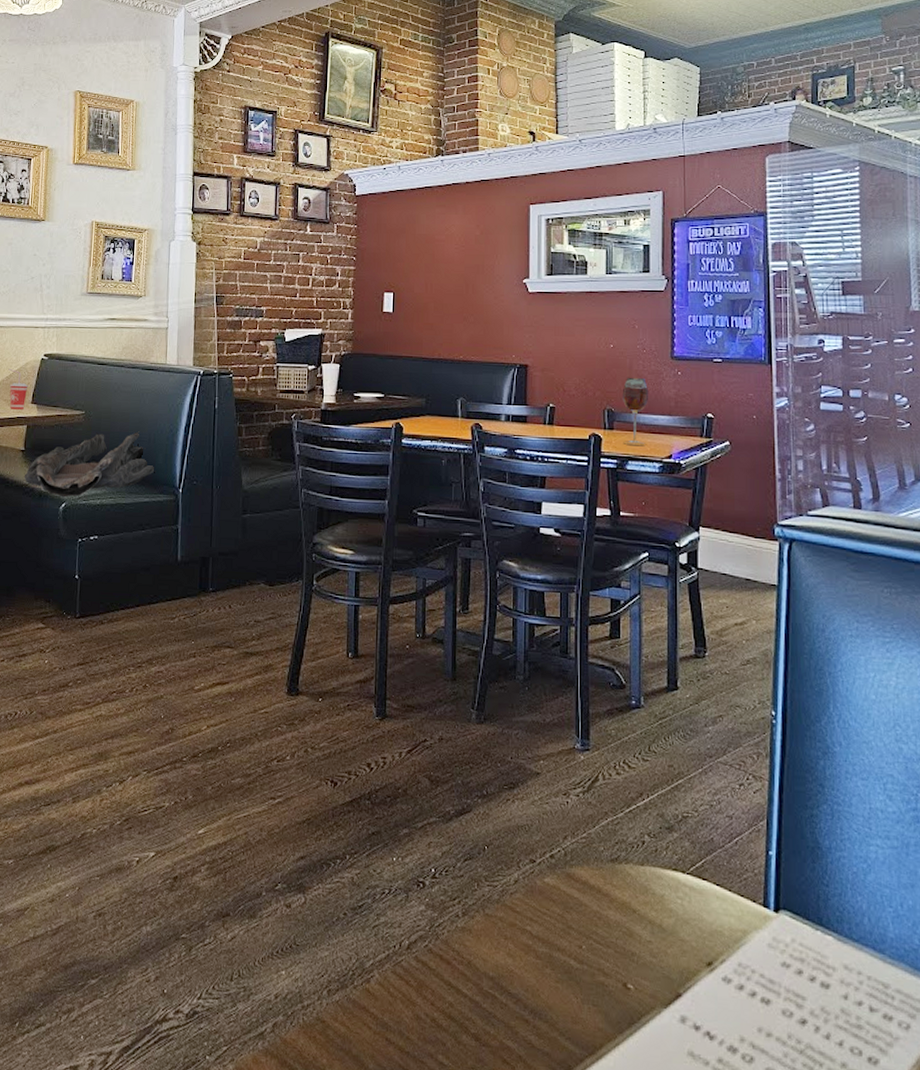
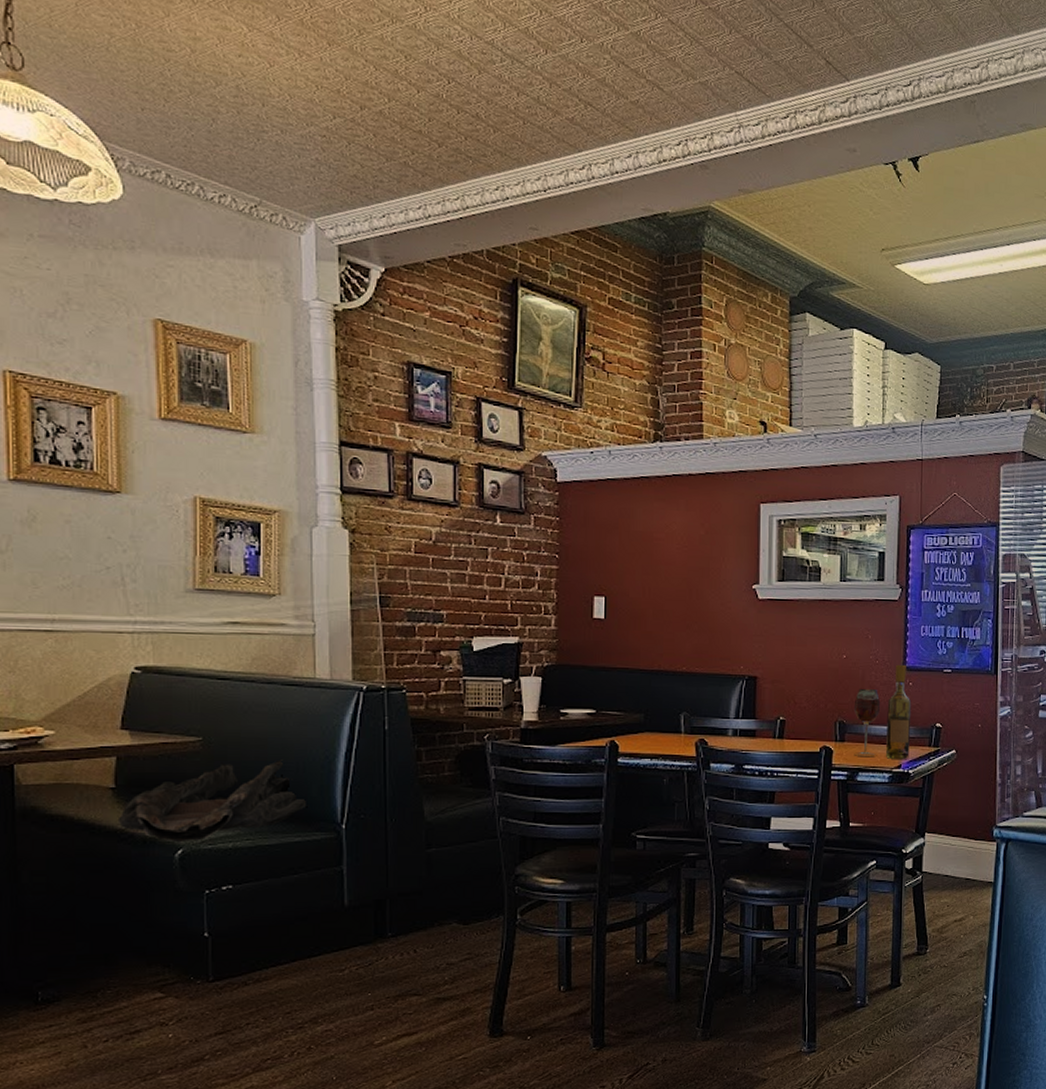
beverage cup: present [8,368,29,410] -> none [80,685,114,737]
bottle: none [655,353,681,449] -> present [885,664,912,759]

